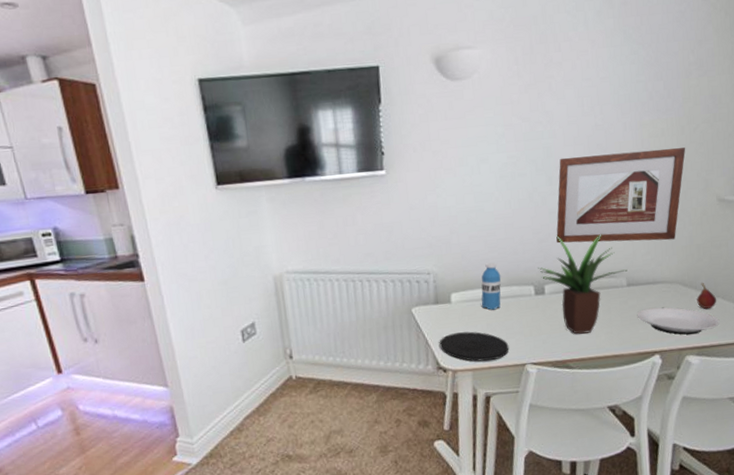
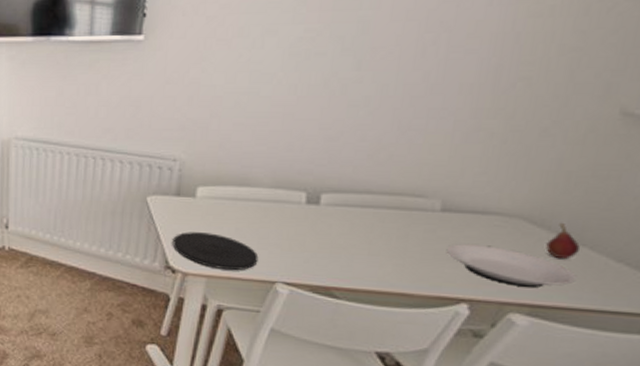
water bottle: present [481,262,501,310] -> none [232,157,266,213]
potted plant: present [538,233,628,334] -> none [317,135,447,261]
picture frame: present [556,147,686,244] -> none [351,34,586,160]

